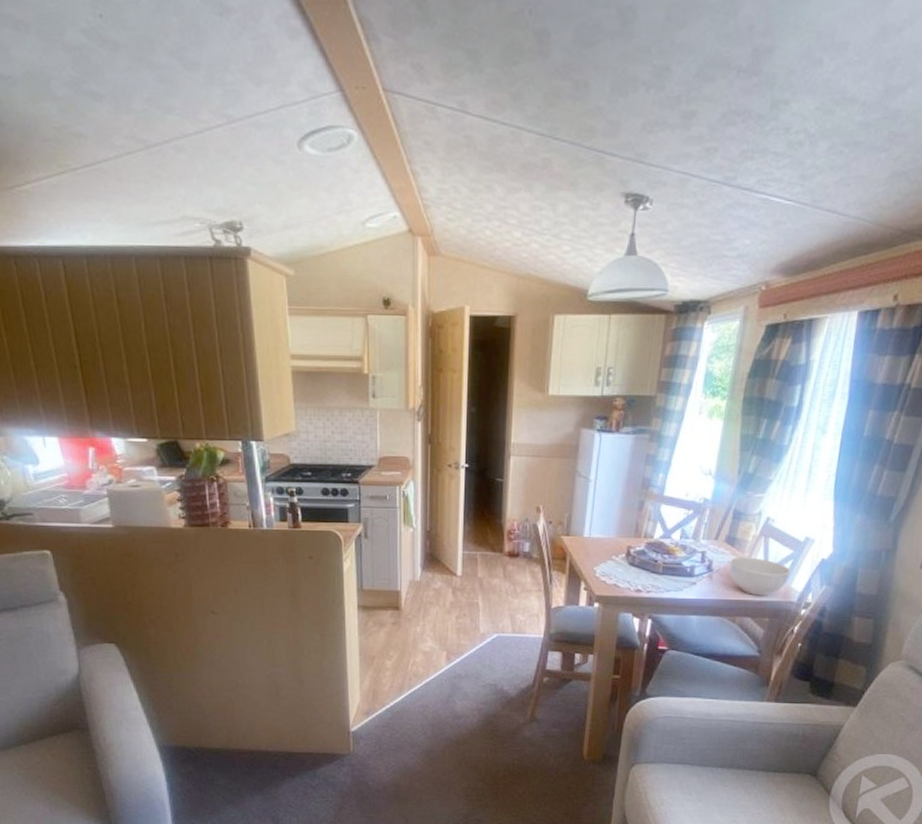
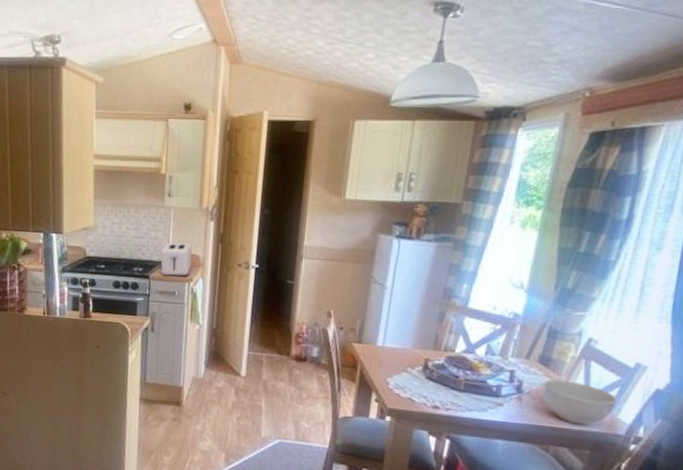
toaster: none [367,444,402,482] -> present [158,242,193,278]

